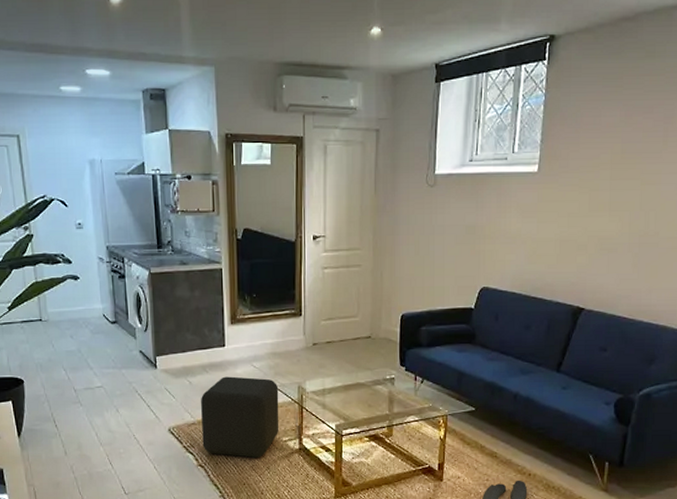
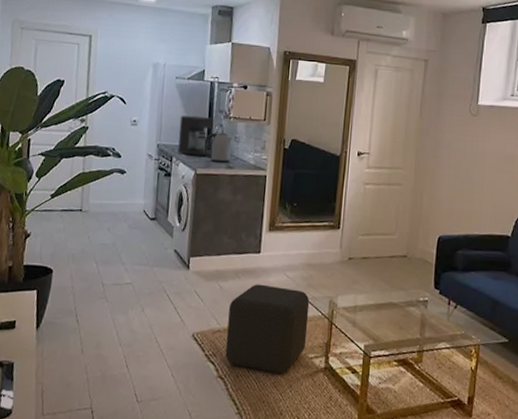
coffee maker: none [126,212,164,255] -> present [178,115,214,156]
kettle: none [154,227,183,261] -> present [204,132,232,164]

